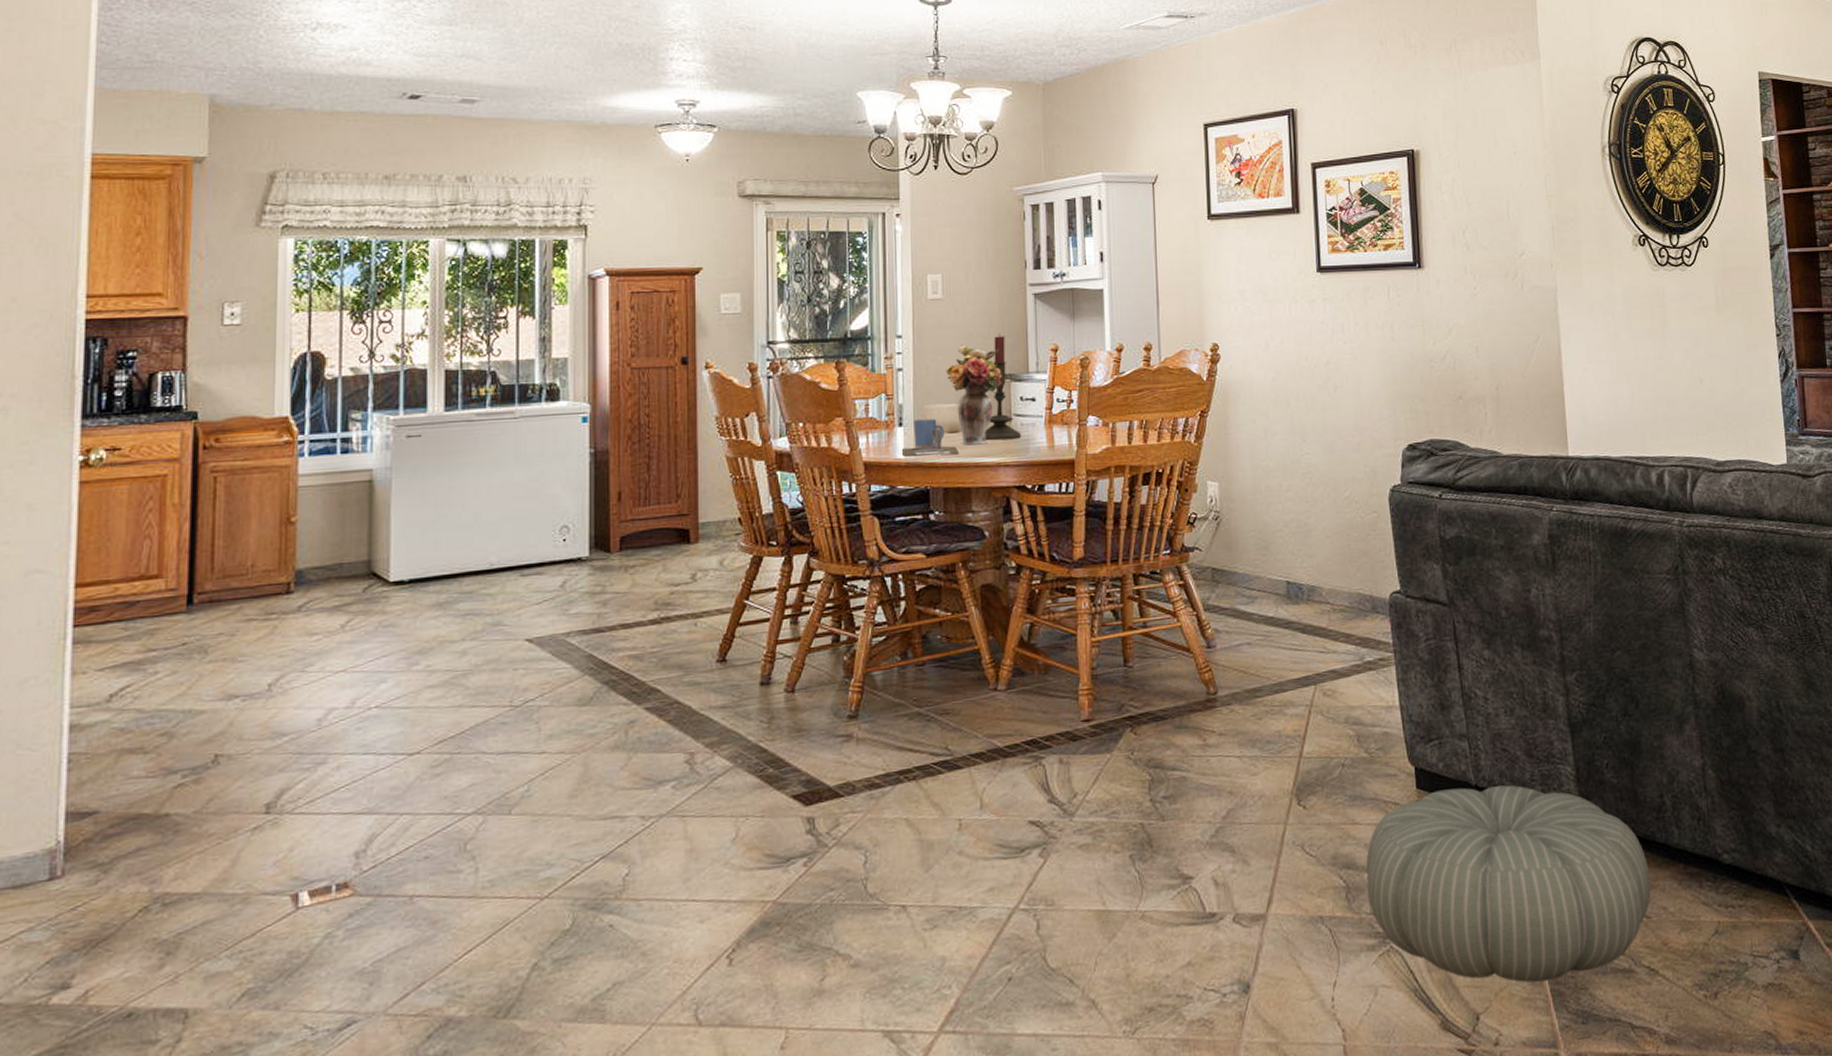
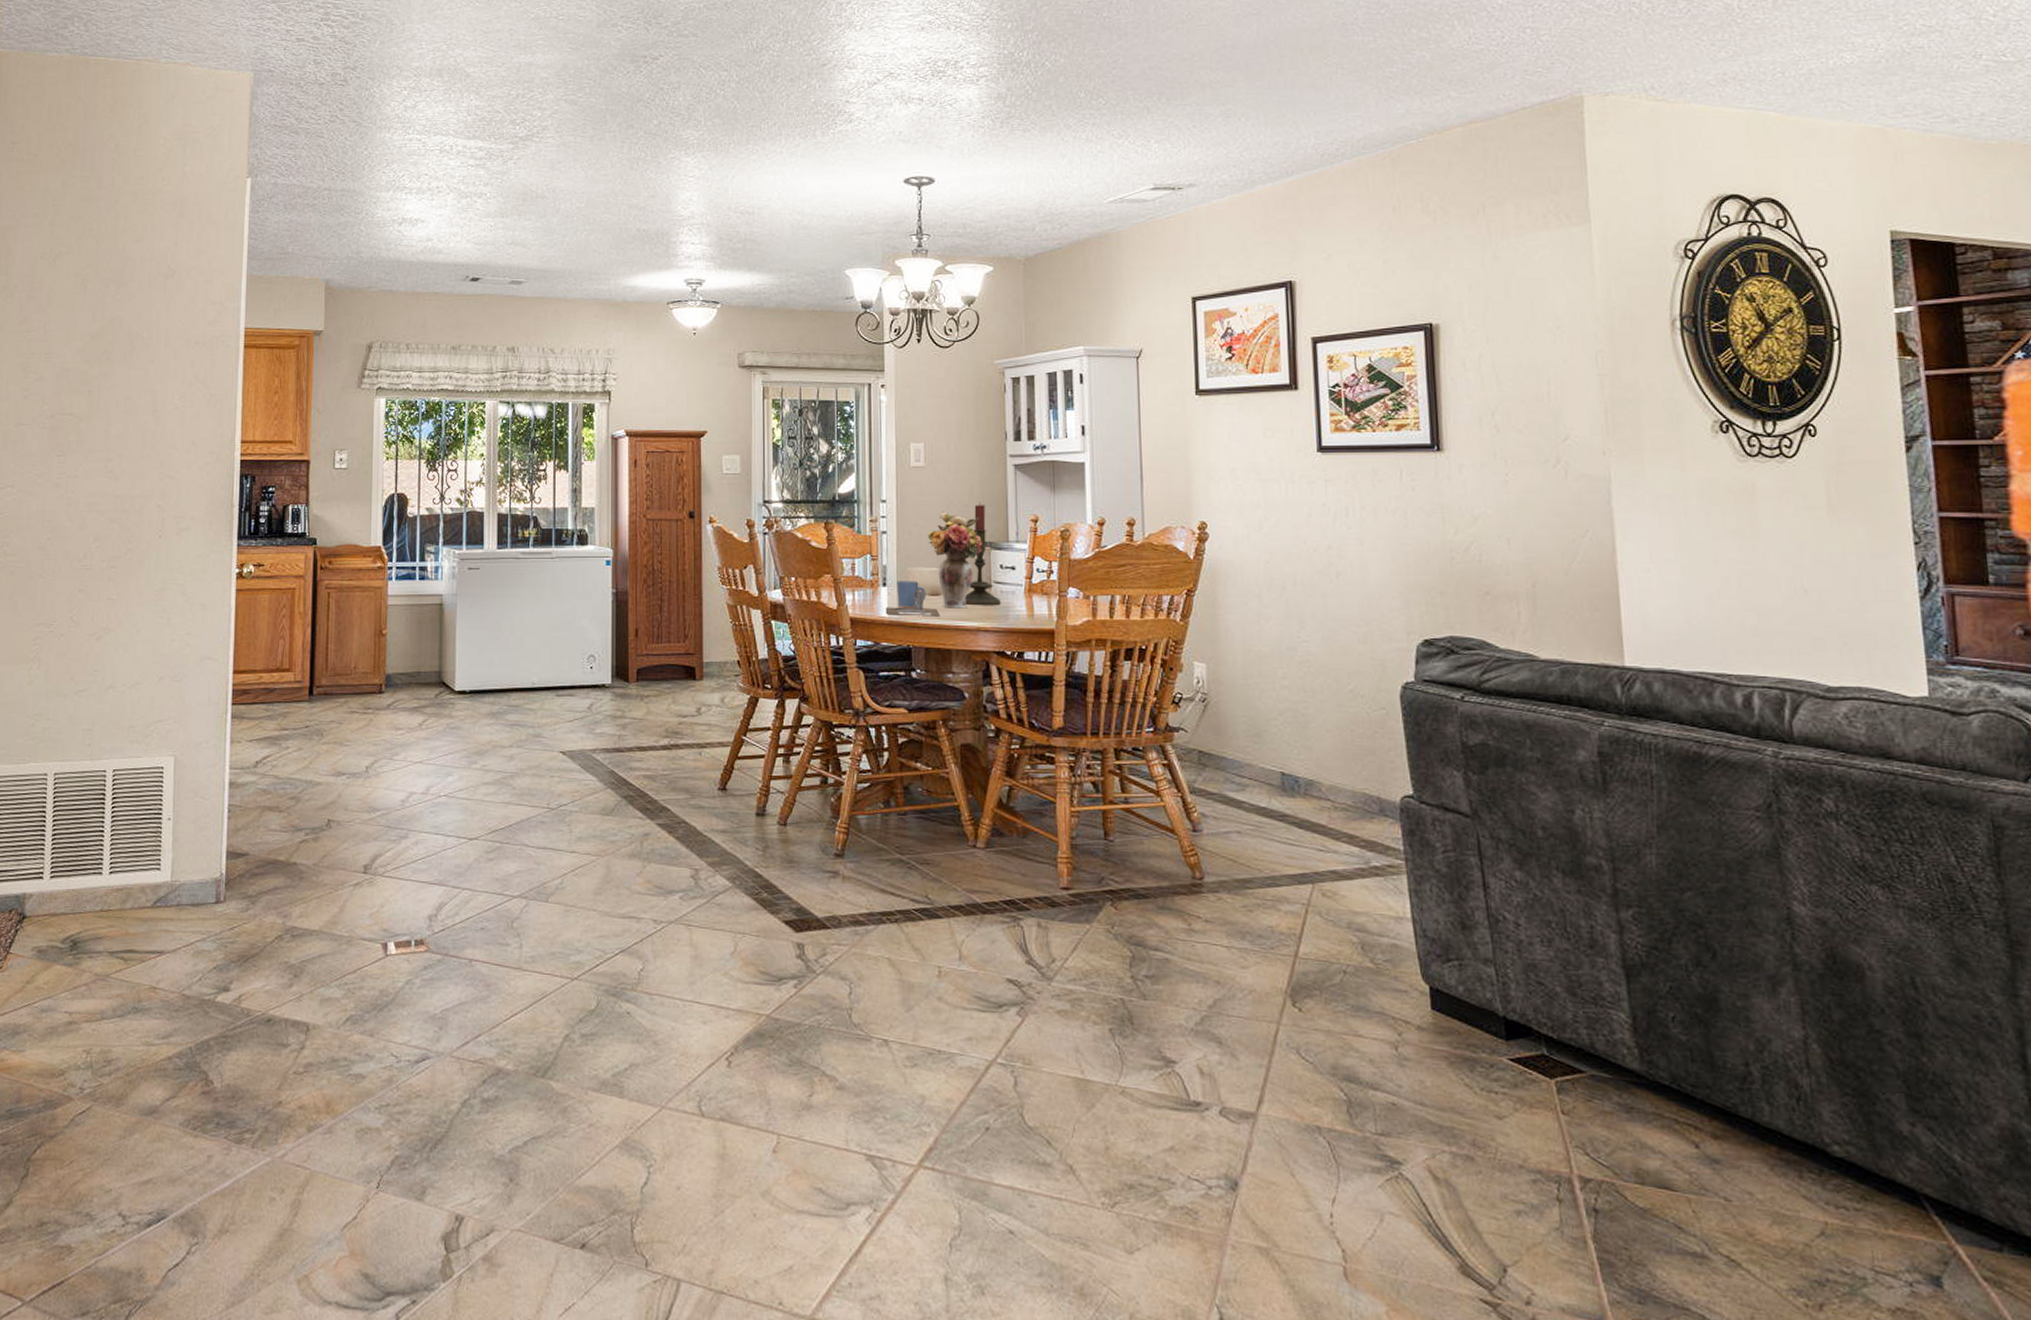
pouf: present [1366,785,1651,983] -> none [1370,1015,1732,1248]

